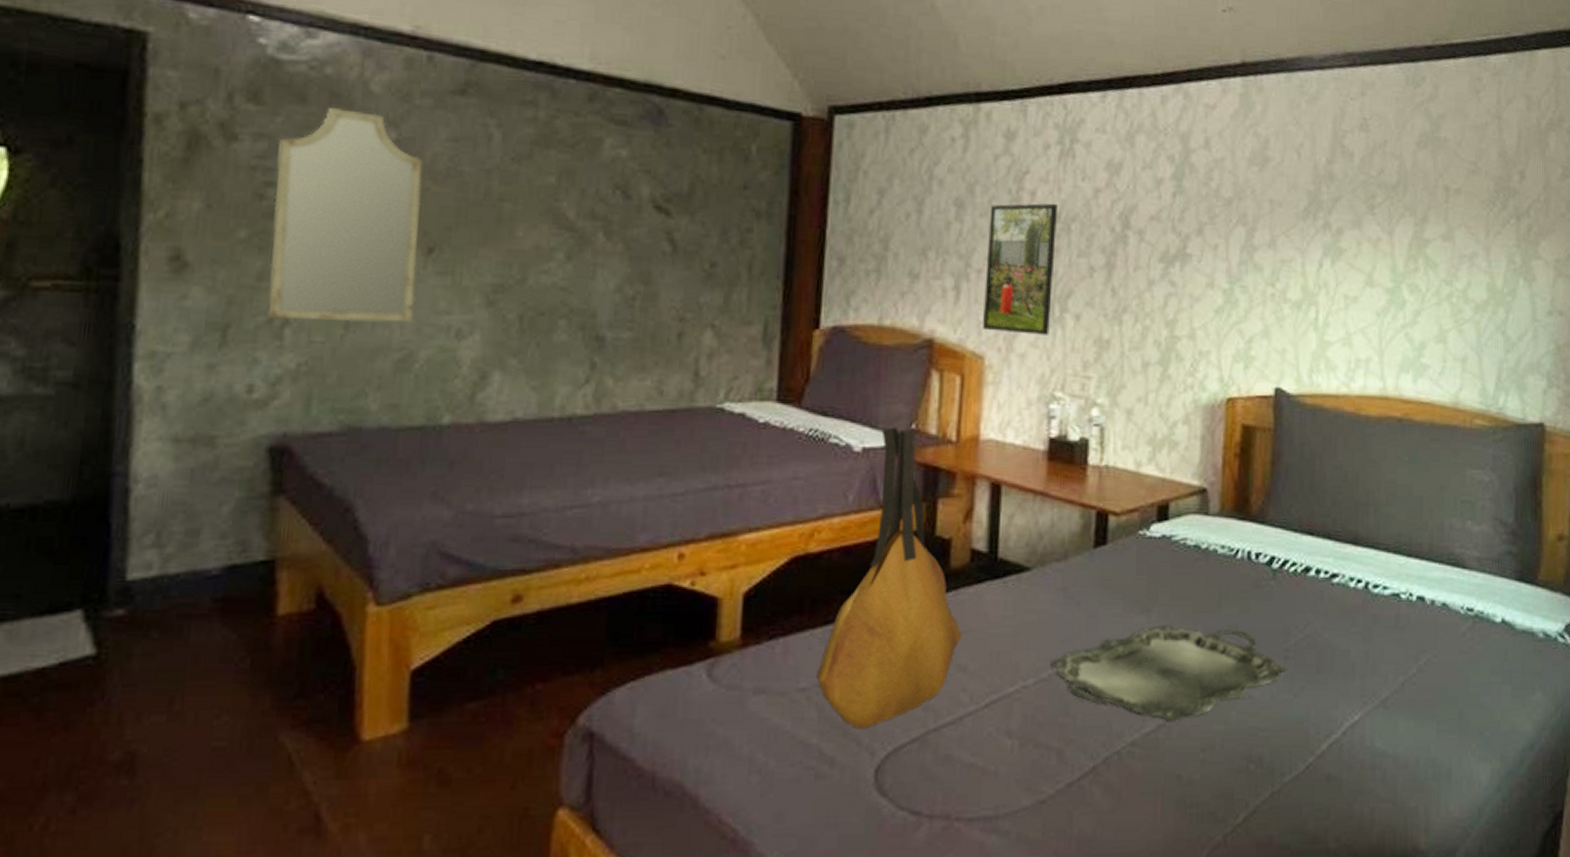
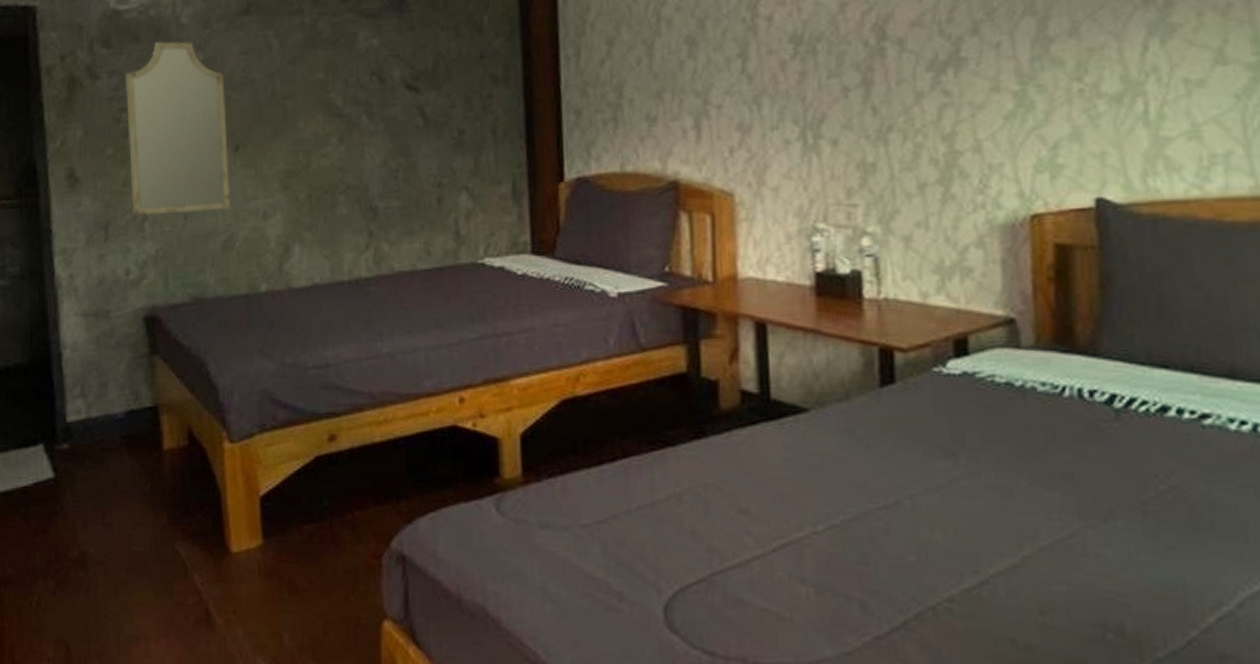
tote bag: present [817,427,963,729] -> none [596,271,741,567]
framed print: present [983,203,1057,335] -> none [724,25,804,167]
serving tray: present [1050,625,1287,722] -> none [841,471,1148,579]

